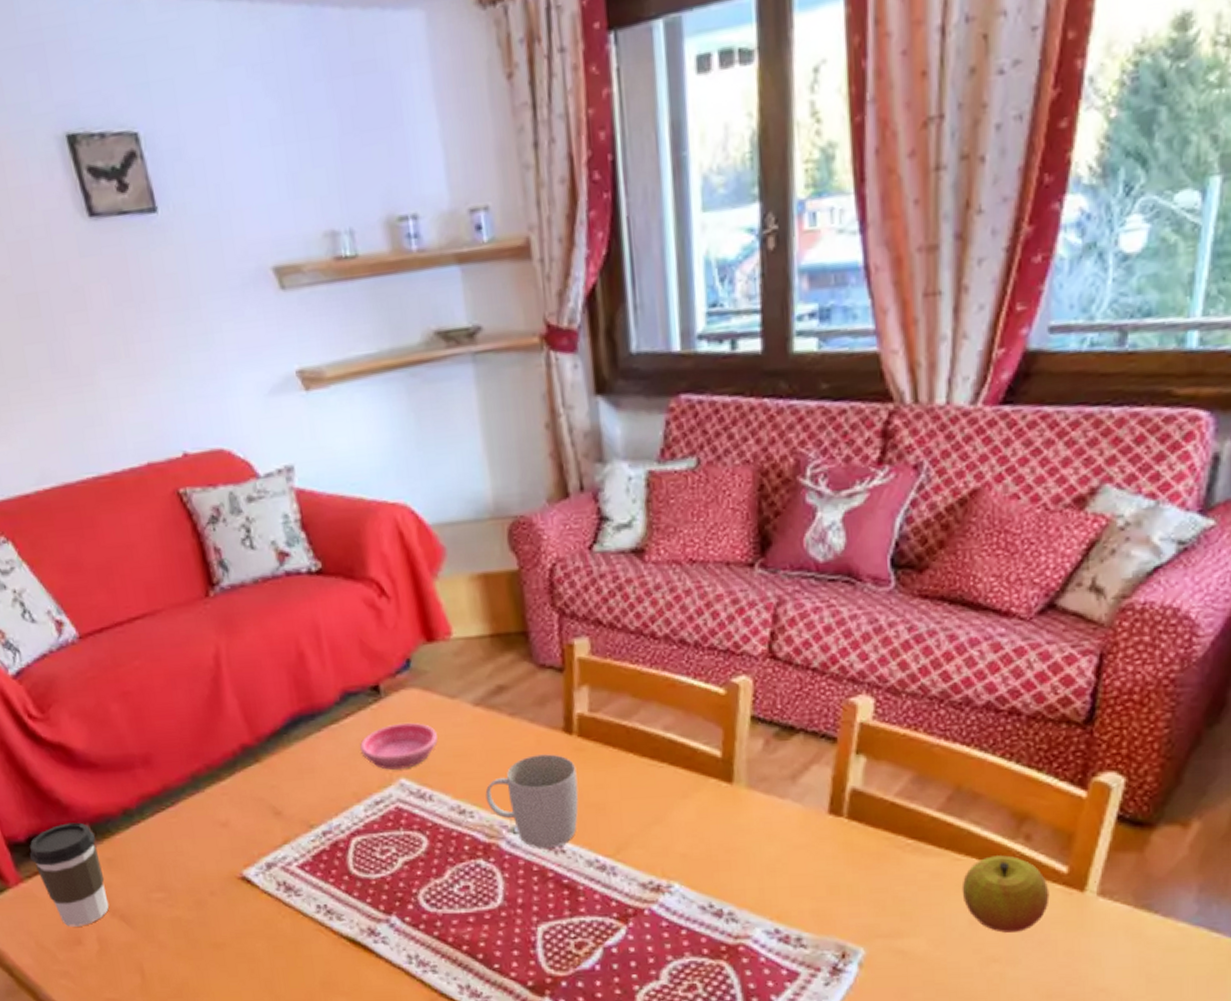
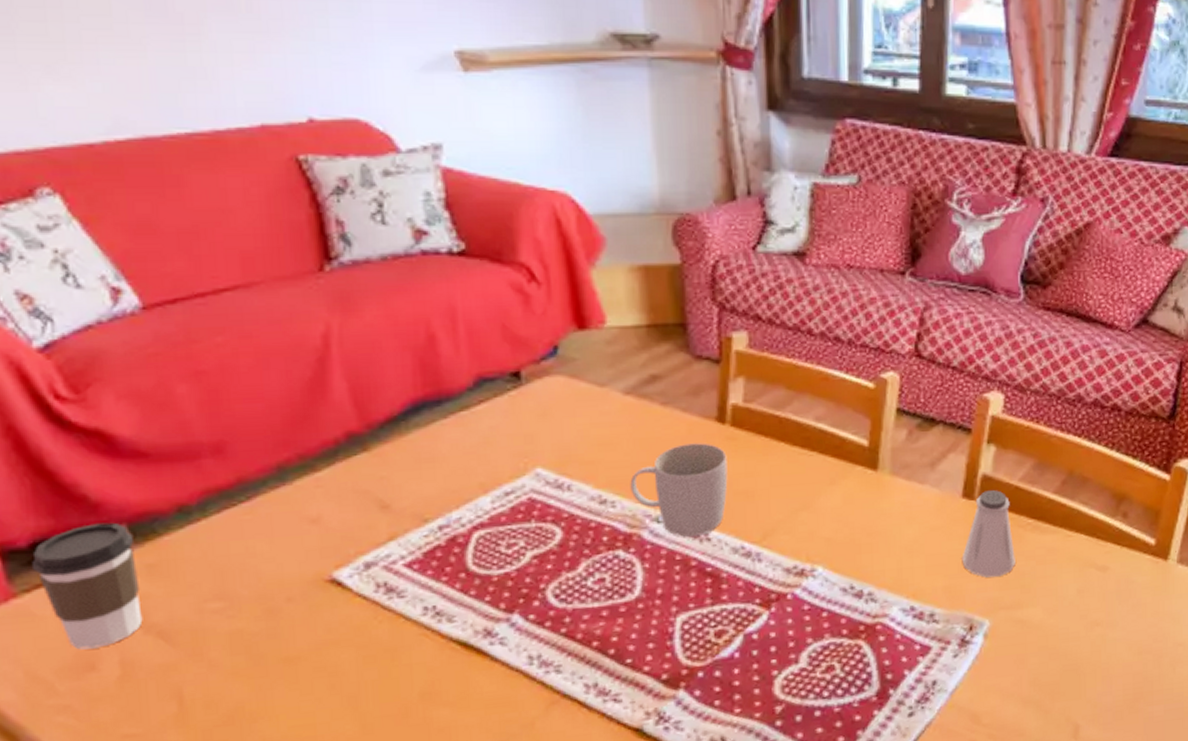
saucer: present [360,722,438,770] -> none [493,410,582,459]
saltshaker: none [830,806,893,902] -> present [962,490,1015,578]
apple: present [961,855,1050,933] -> none [1072,531,1141,599]

